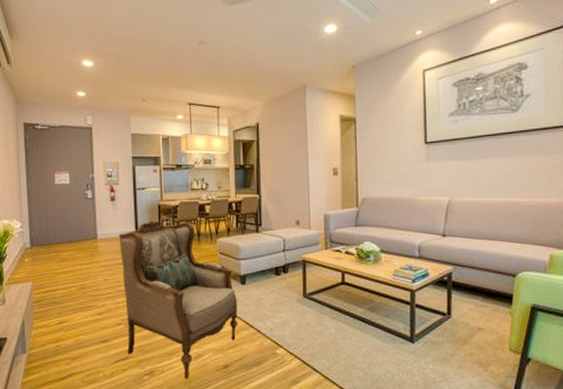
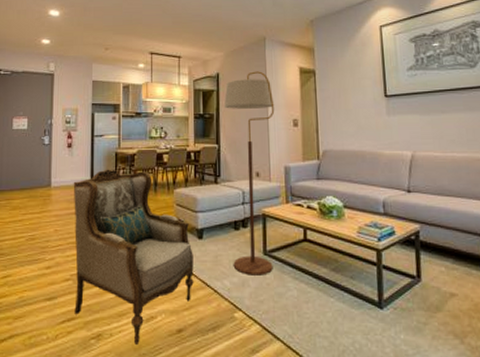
floor lamp: none [264,120,315,316] -> present [224,71,275,276]

